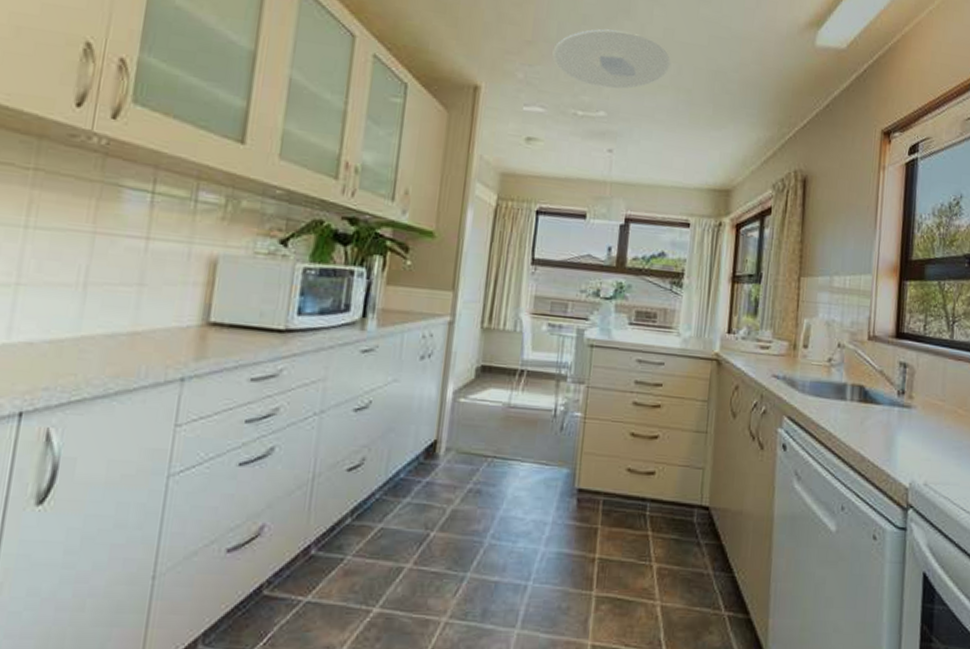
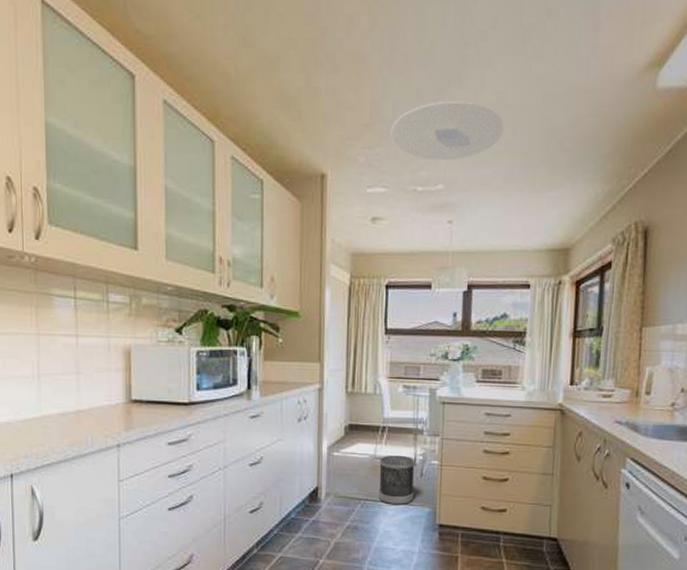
wastebasket: none [509,403,555,465] -> present [378,455,414,506]

